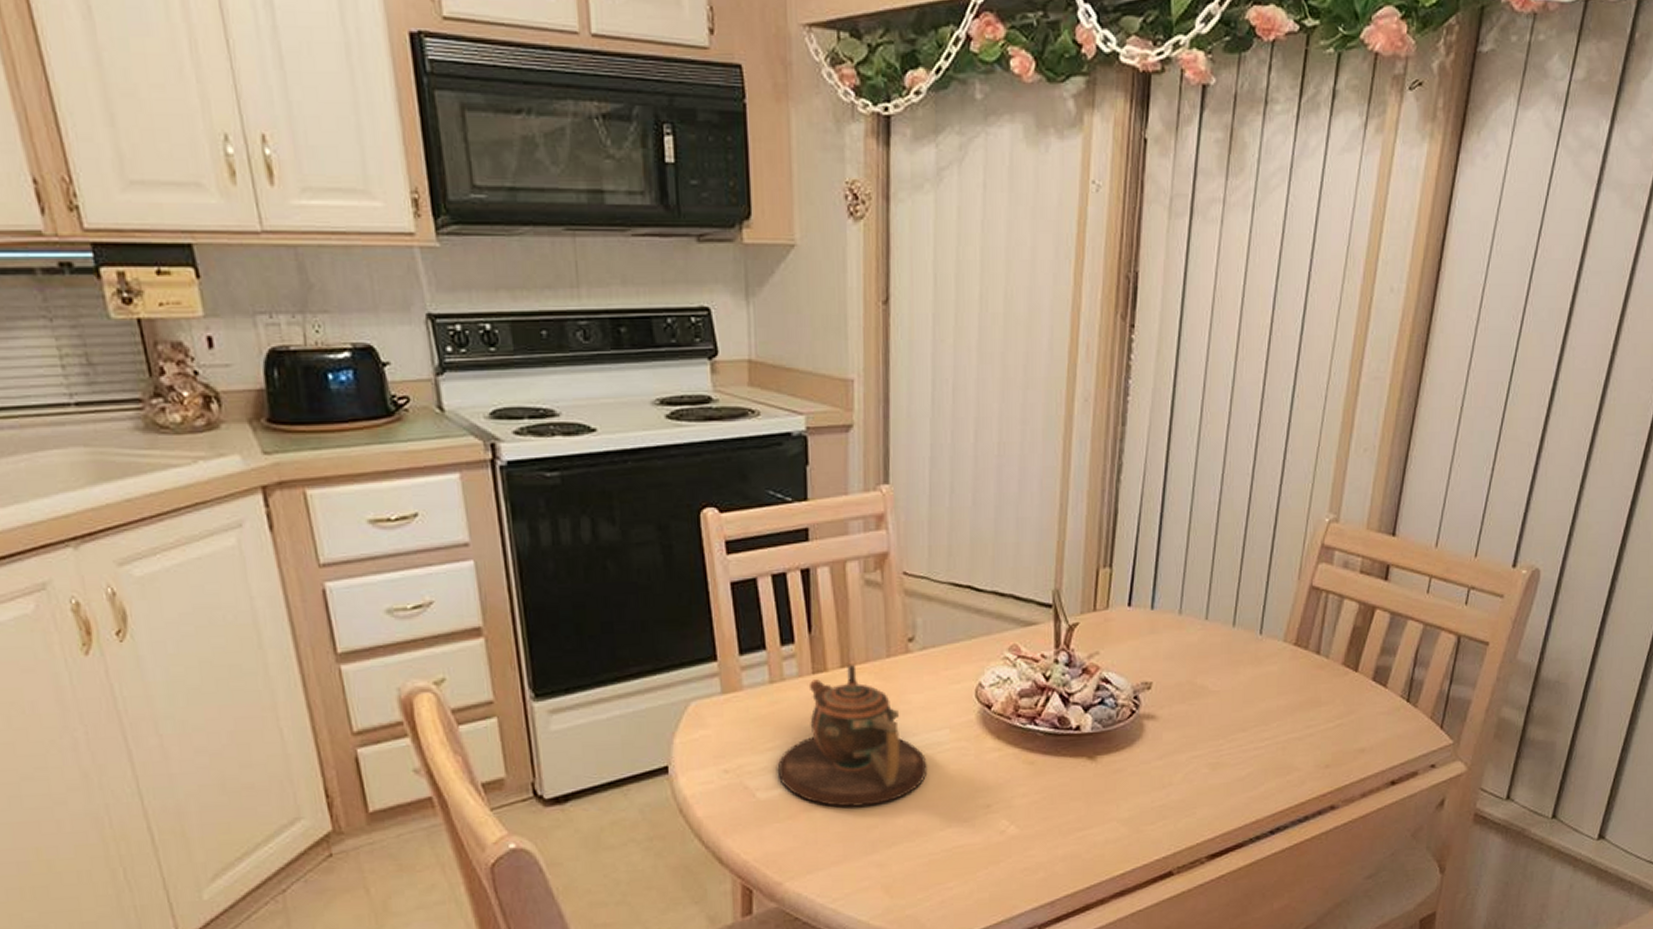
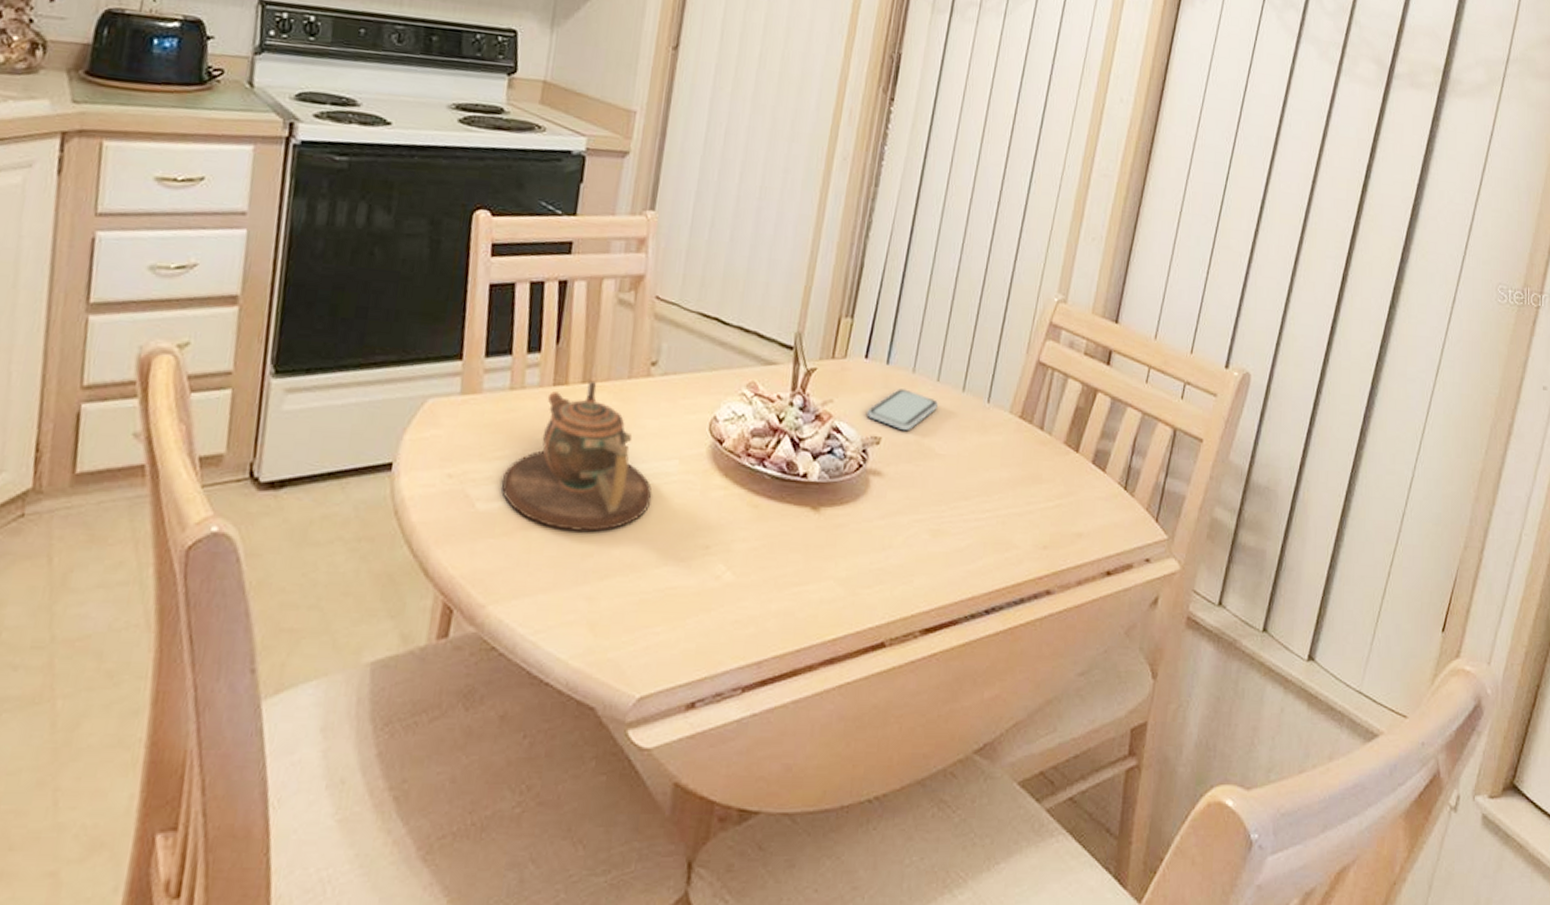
smartphone: none [1135,632,1209,672] -> present [867,388,939,430]

